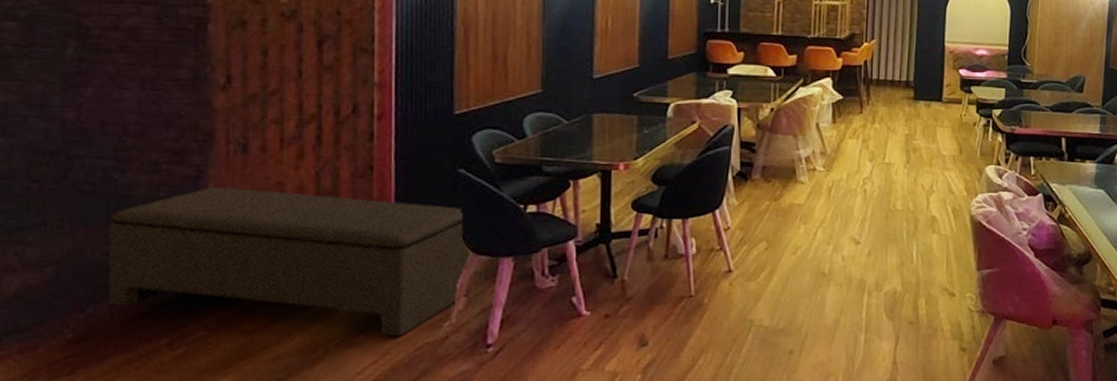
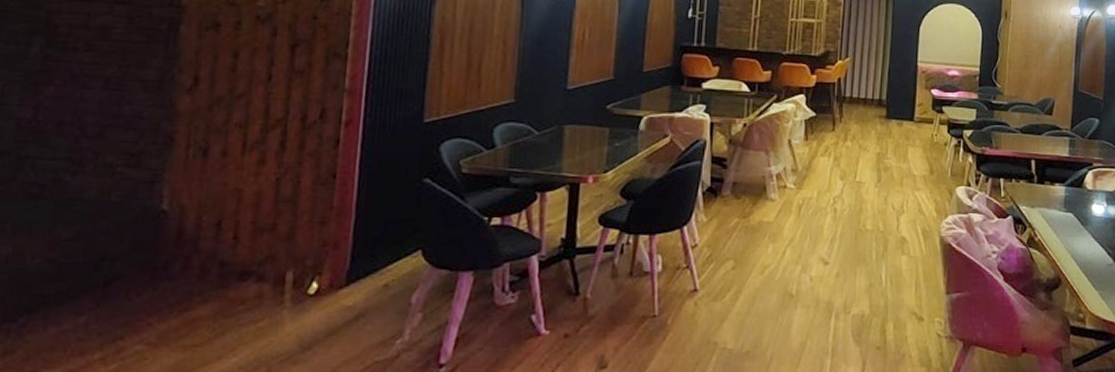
bench: present [108,187,470,337] -> none [44,192,429,355]

